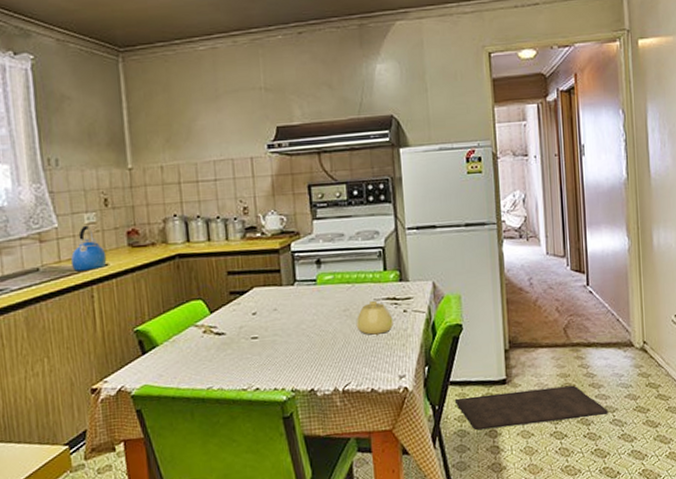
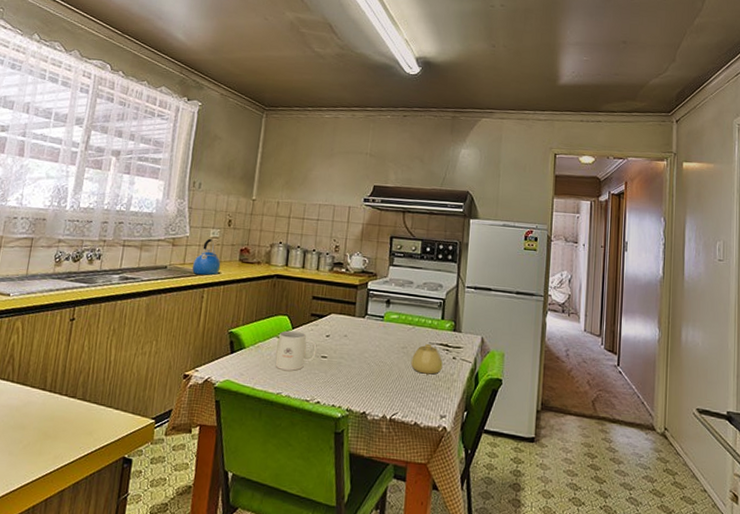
mug: none [195,314,246,362] -> present [275,330,318,371]
doormat: present [454,385,608,430] -> none [486,446,625,491]

